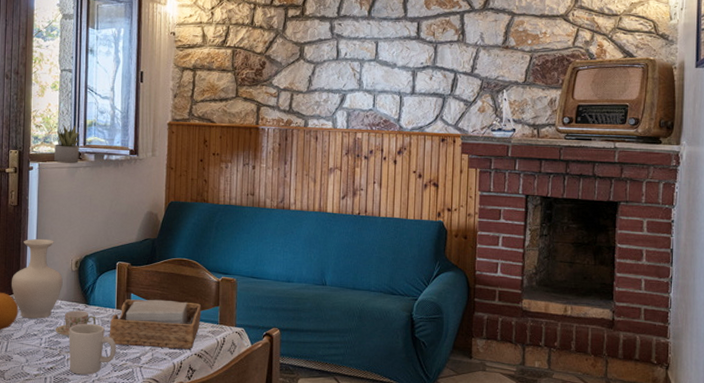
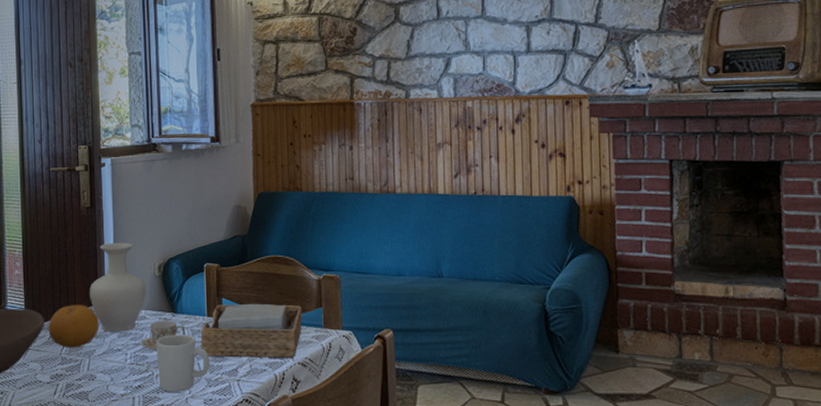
succulent plant: present [53,125,80,163] -> none [126,114,155,157]

